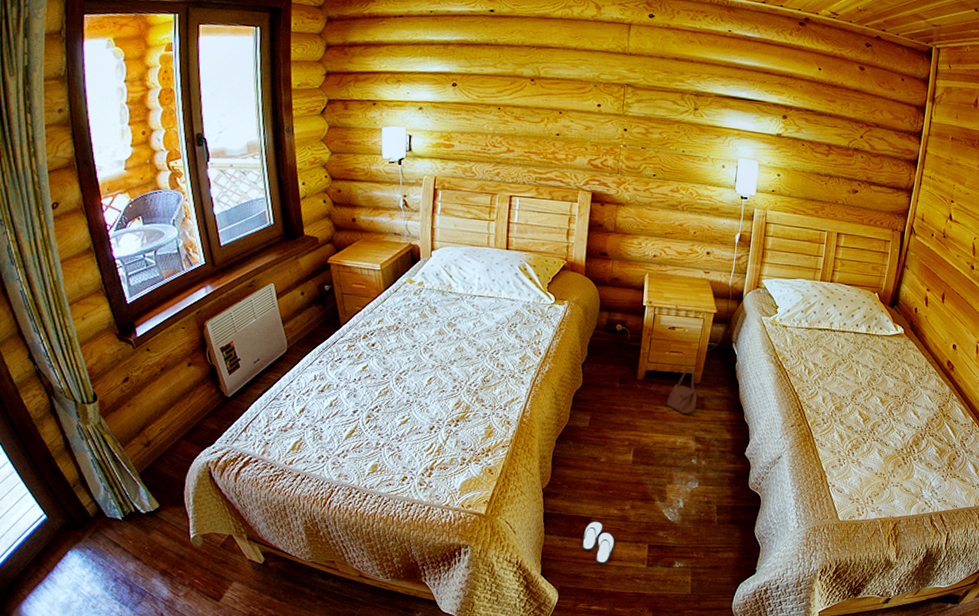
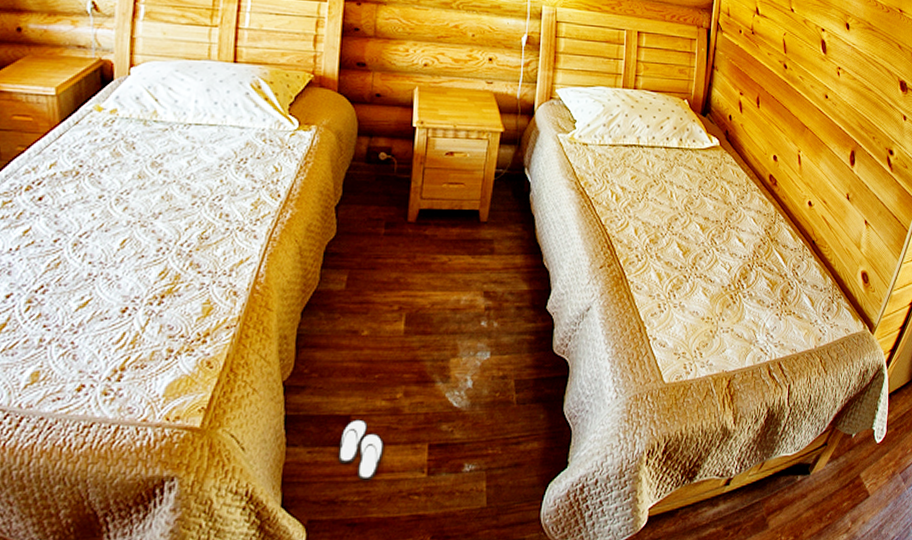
handbag: present [666,367,697,415] -> none [446,201,484,263]

